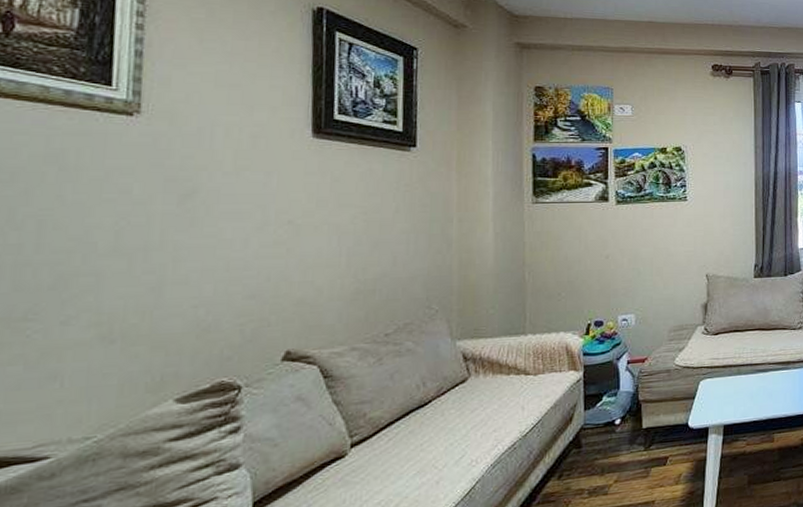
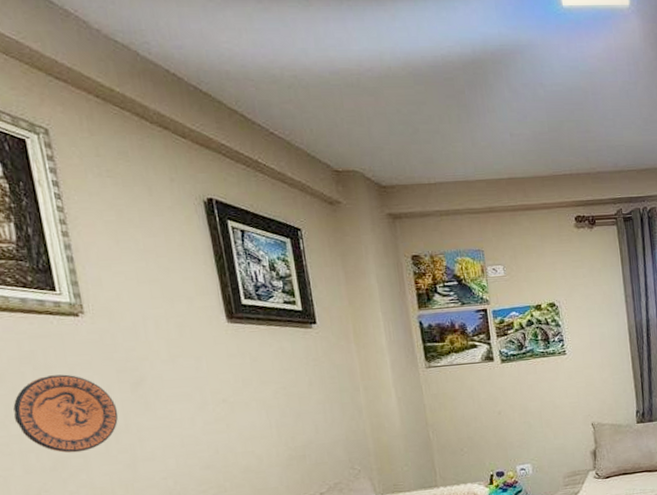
decorative plate: none [17,178,155,270] -> present [13,374,119,453]

